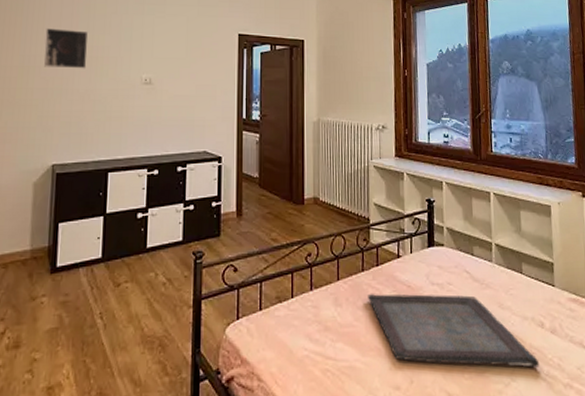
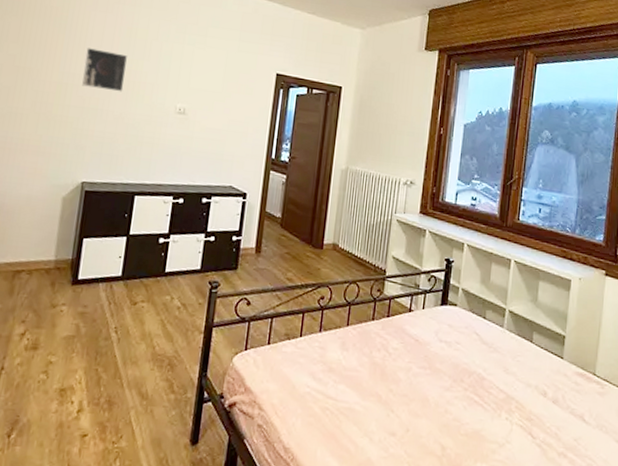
serving tray: present [368,294,540,368] -> none [374,343,537,434]

